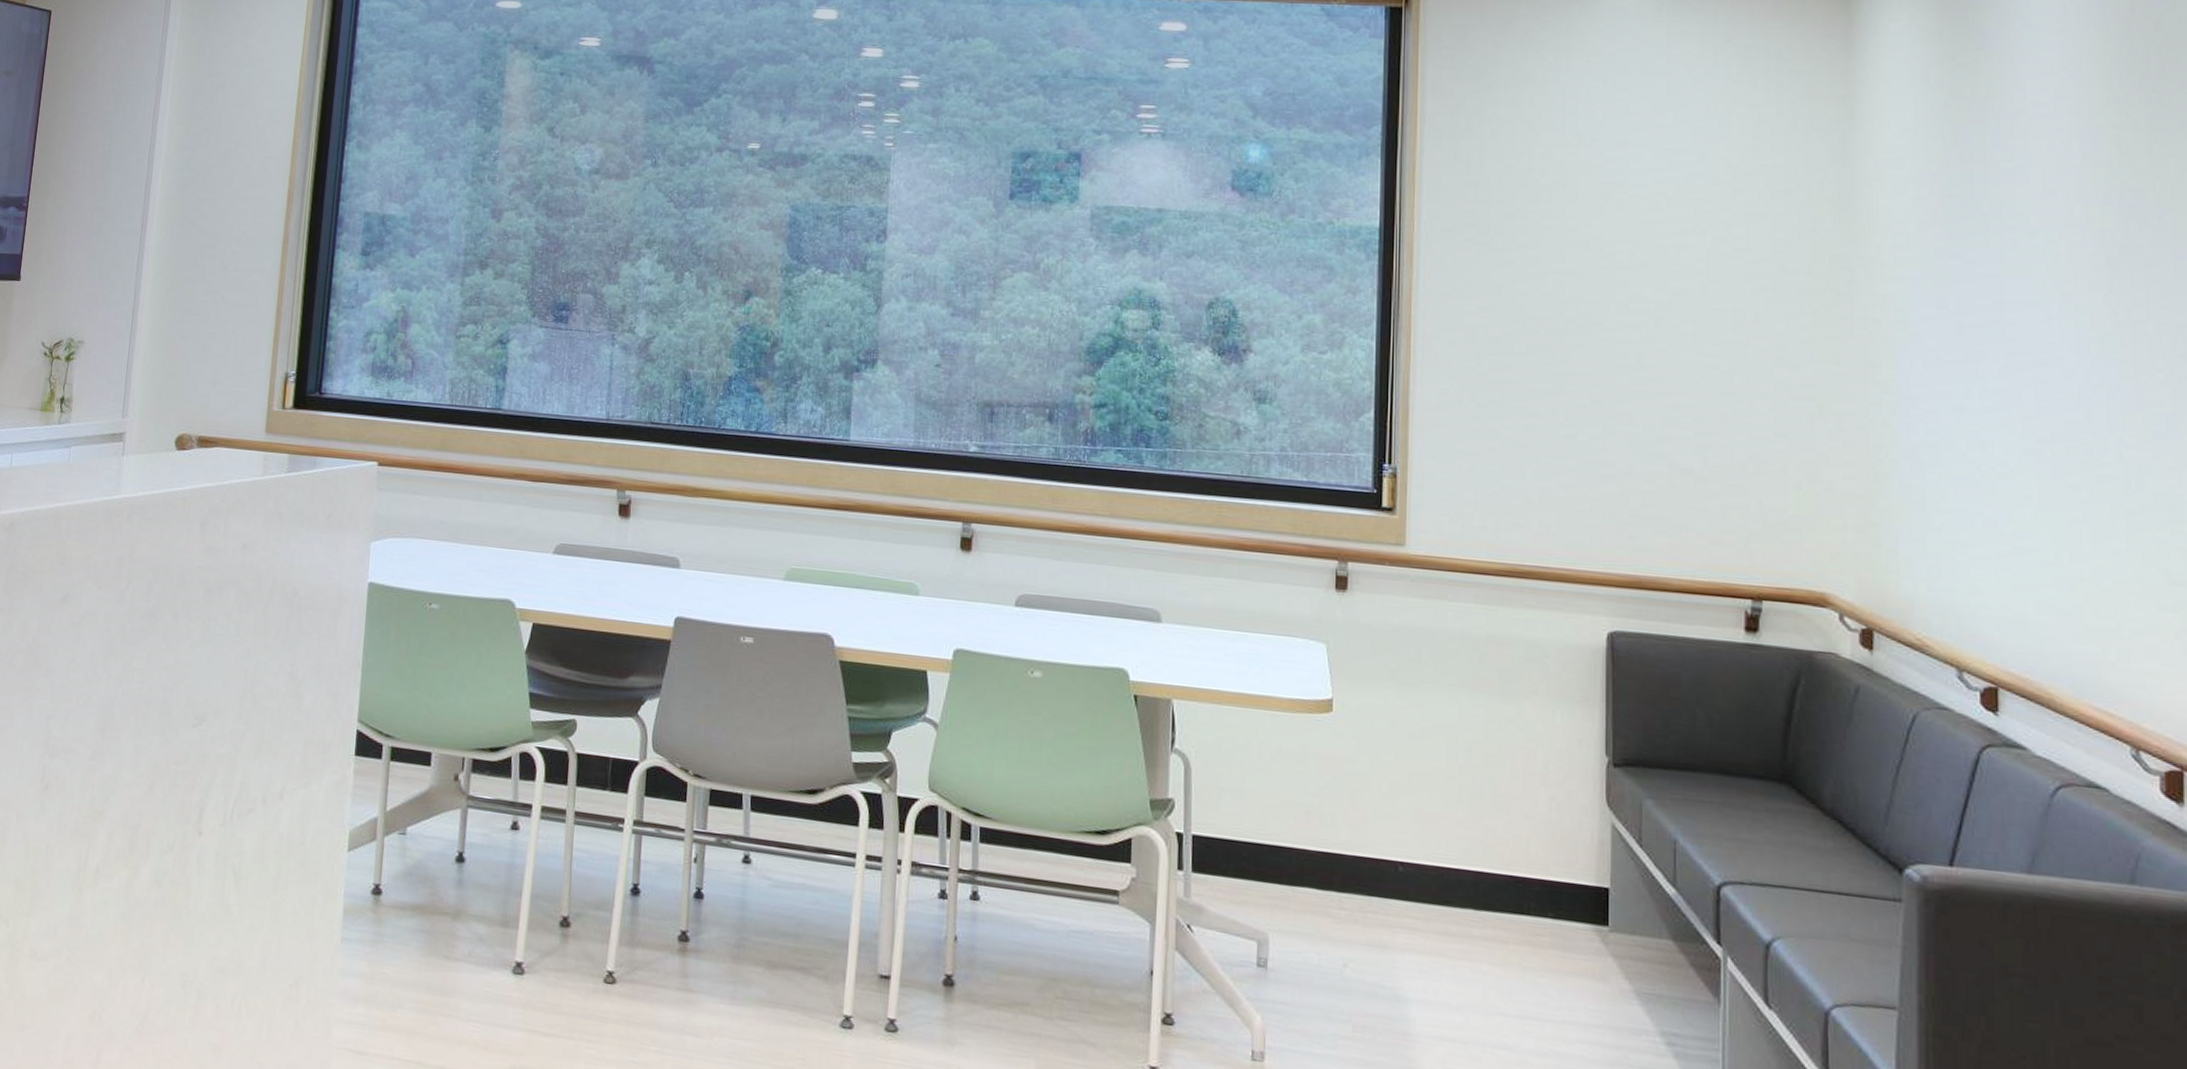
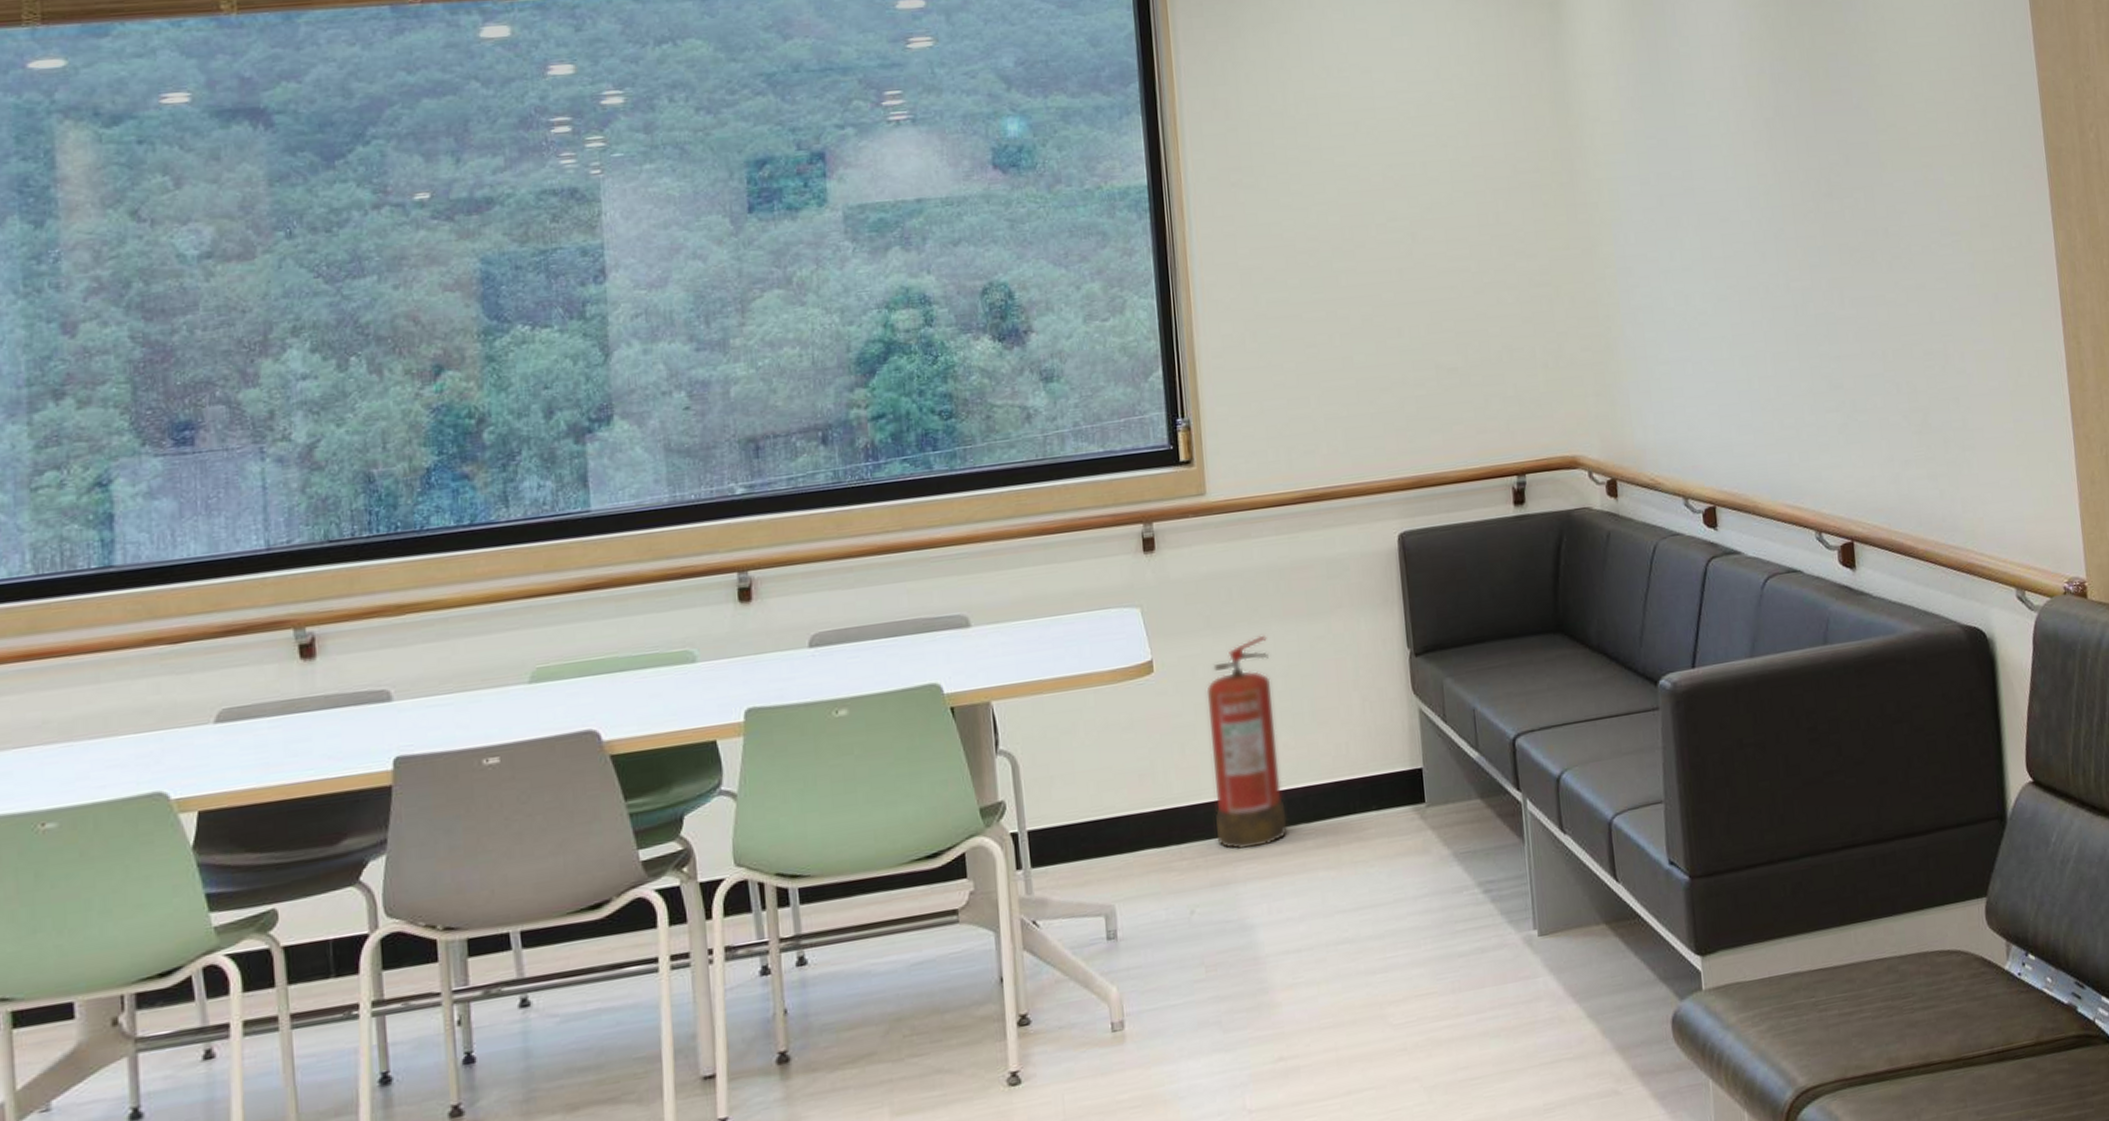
fire extinguisher: none [1378,701,1454,920] -> present [1206,634,1288,850]

